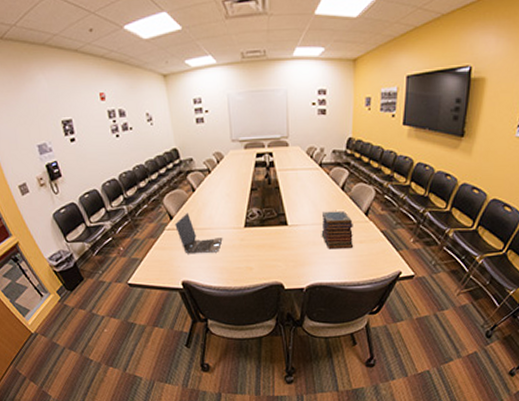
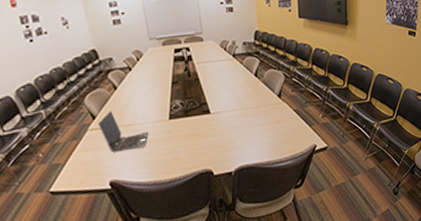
book stack: present [321,211,354,250] -> none [241,95,273,132]

